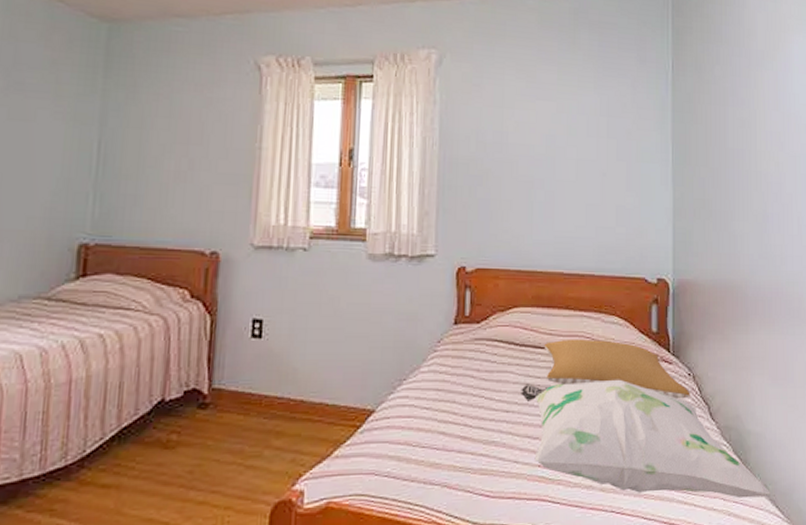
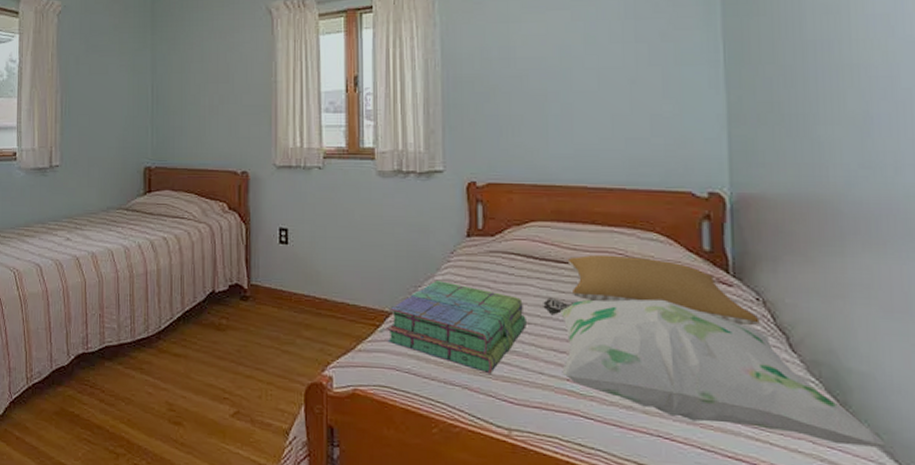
stack of books: none [367,371,505,468] -> present [387,279,526,374]

